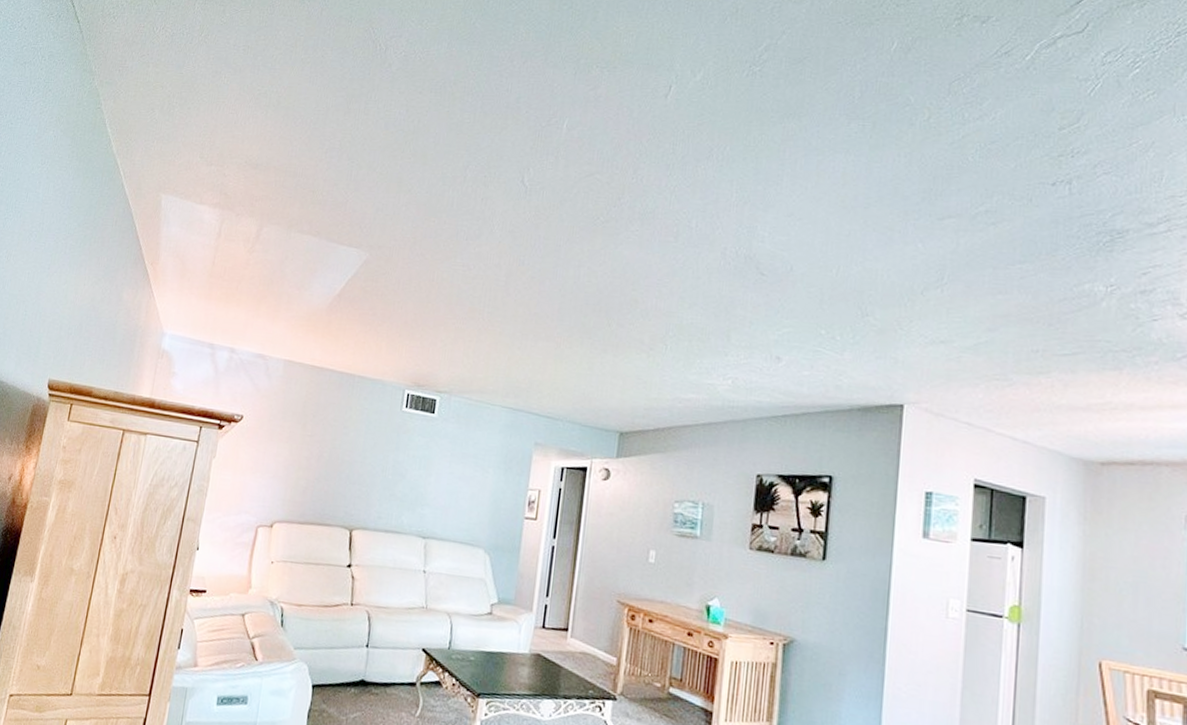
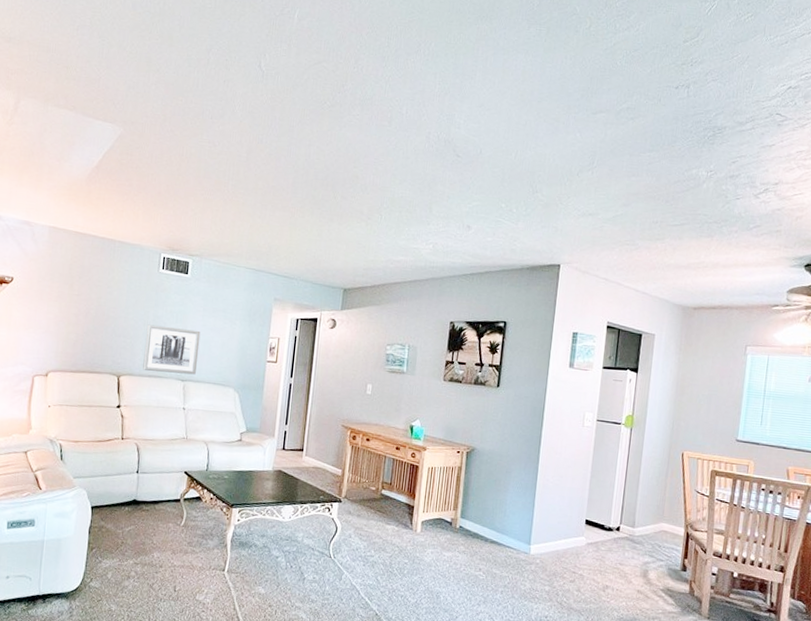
wall art: none [379,470,447,532] -> present [143,324,201,375]

